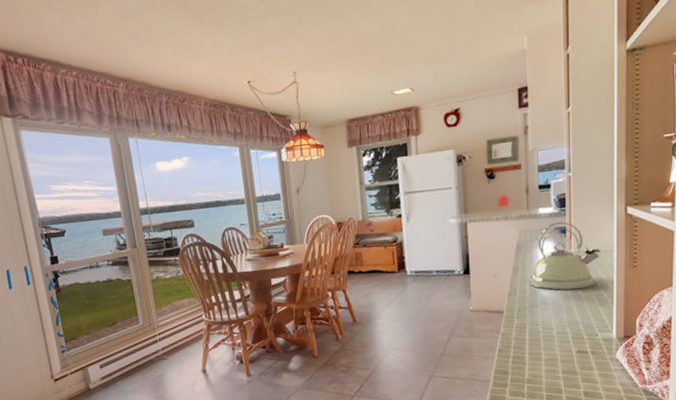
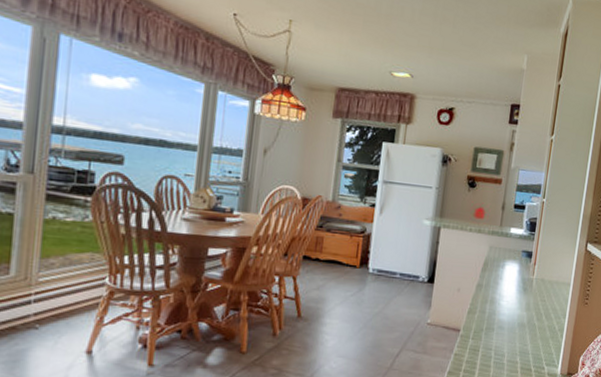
kettle: present [529,221,601,291] -> none [489,245,560,318]

